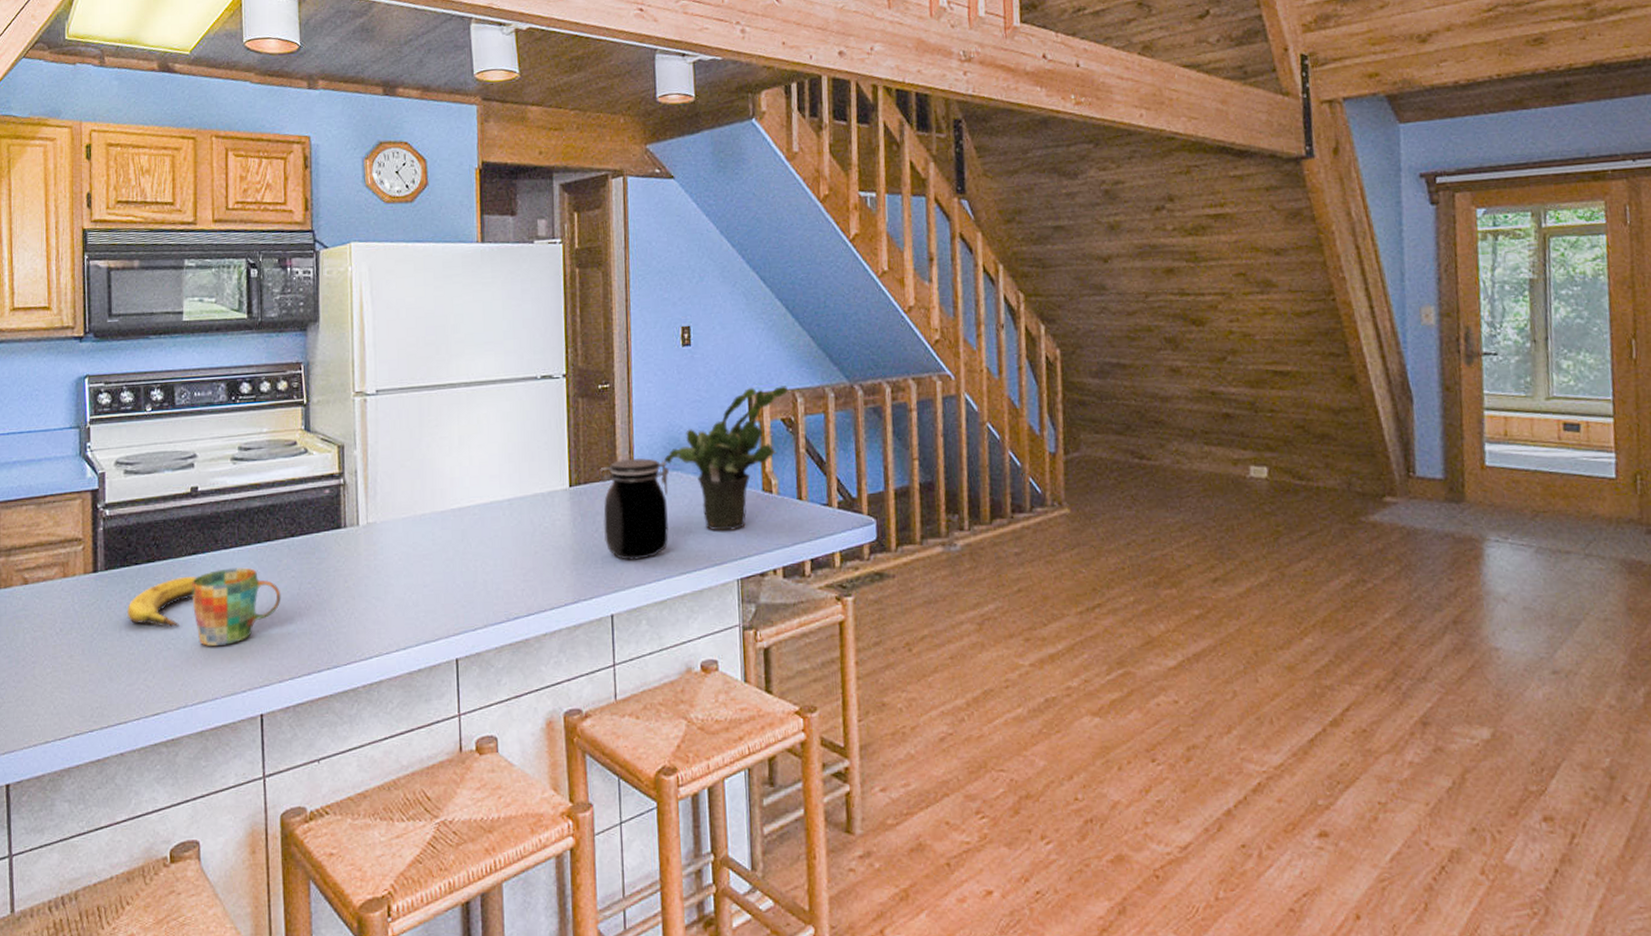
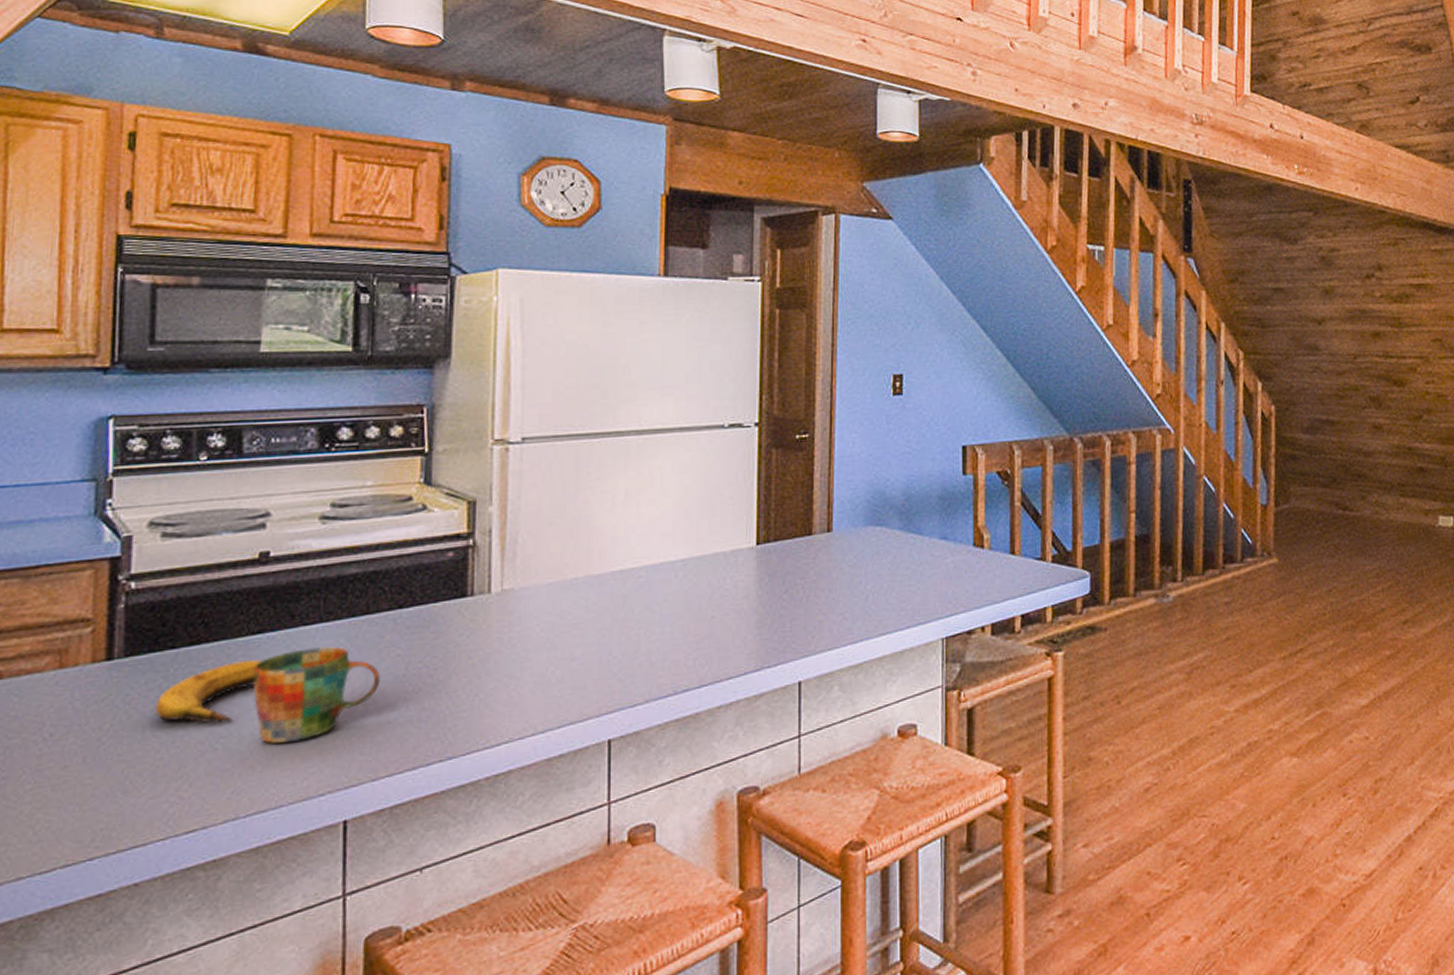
jar: present [600,458,669,560] -> none [793,513,872,623]
potted plant: present [664,385,788,531] -> none [867,438,1005,589]

